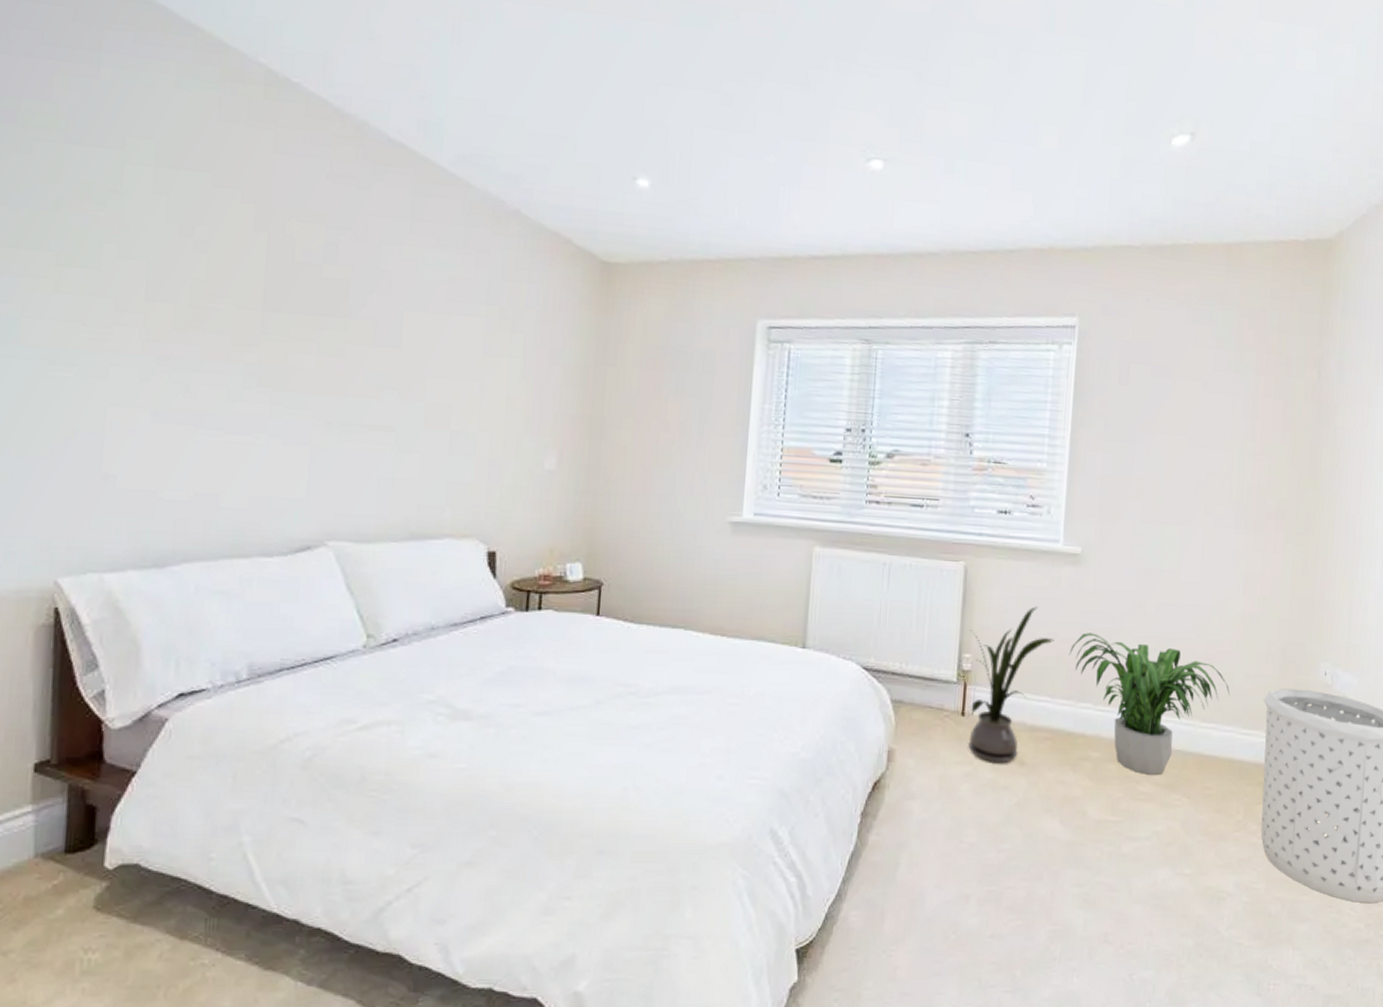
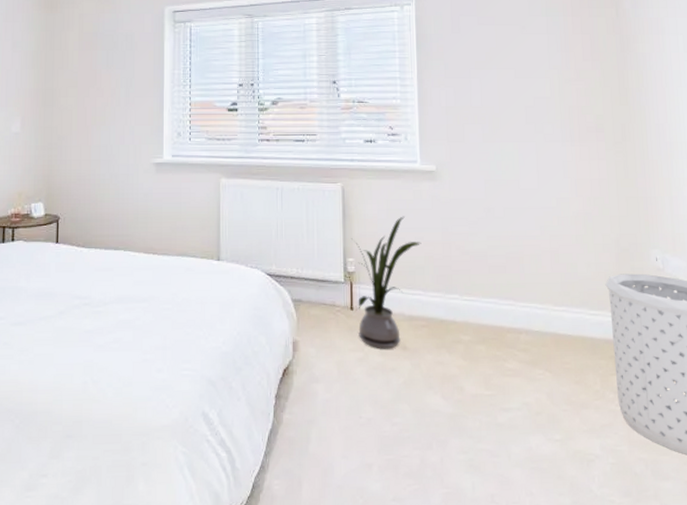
potted plant: present [1069,633,1230,775] -> none [434,235,575,353]

